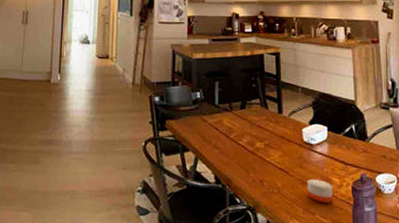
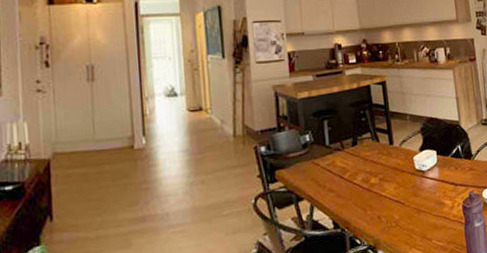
candle: present [308,178,332,204] -> none [422,204,446,227]

